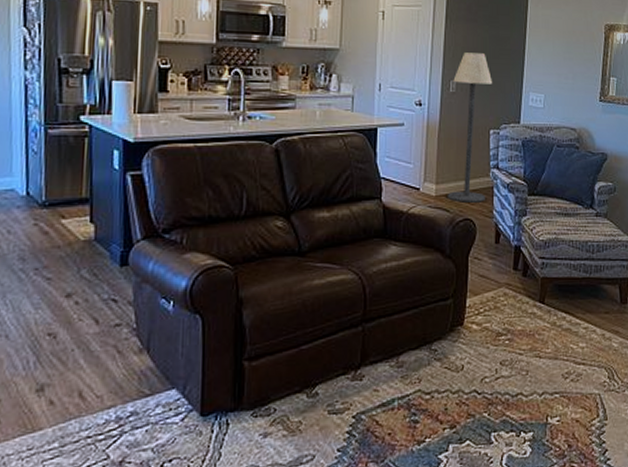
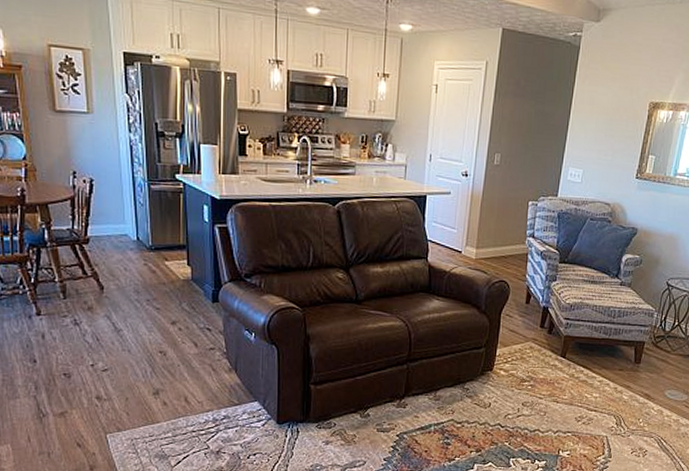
floor lamp: present [448,52,492,203] -> none [486,127,534,267]

